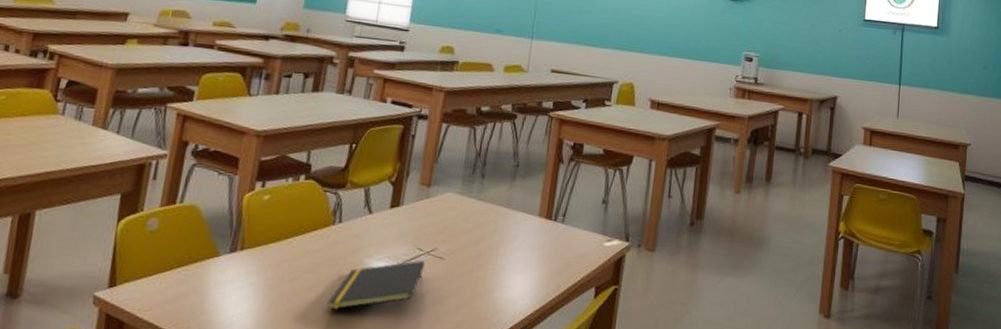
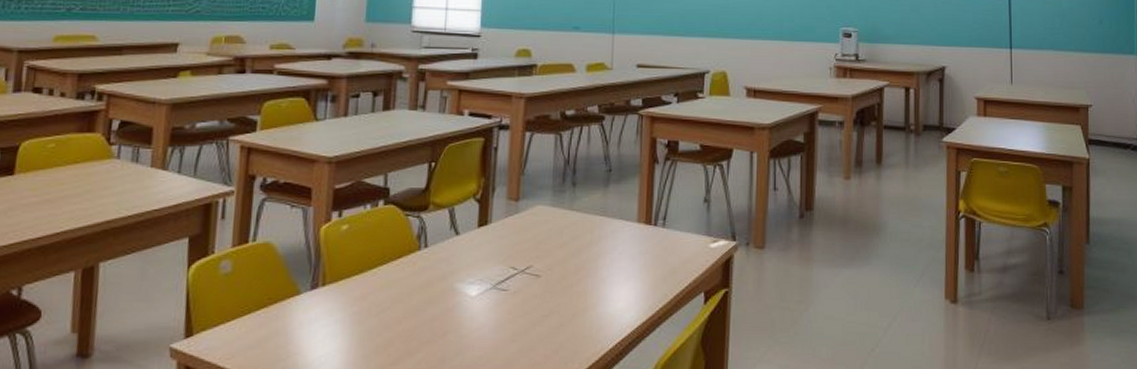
notepad: present [327,260,426,310] -> none [420,279,521,341]

